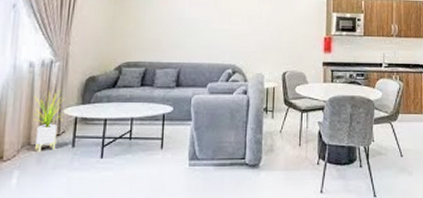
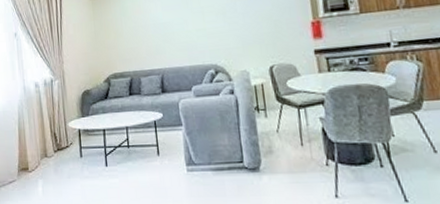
house plant: present [33,89,66,153] -> none [43,105,70,164]

